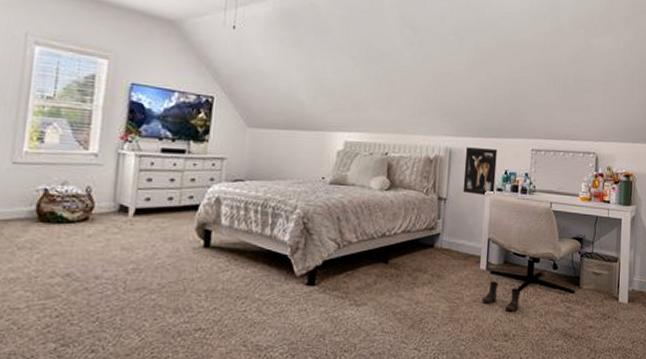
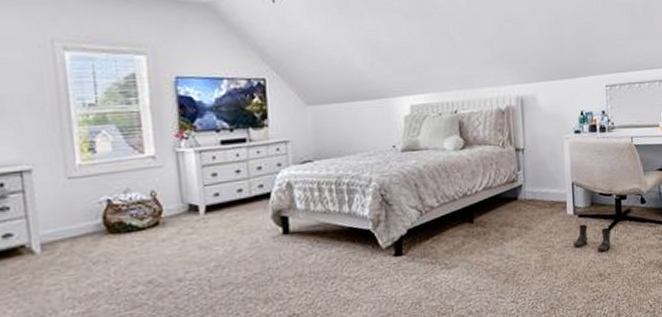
wall art: present [463,147,497,196] -> none [537,91,573,141]

